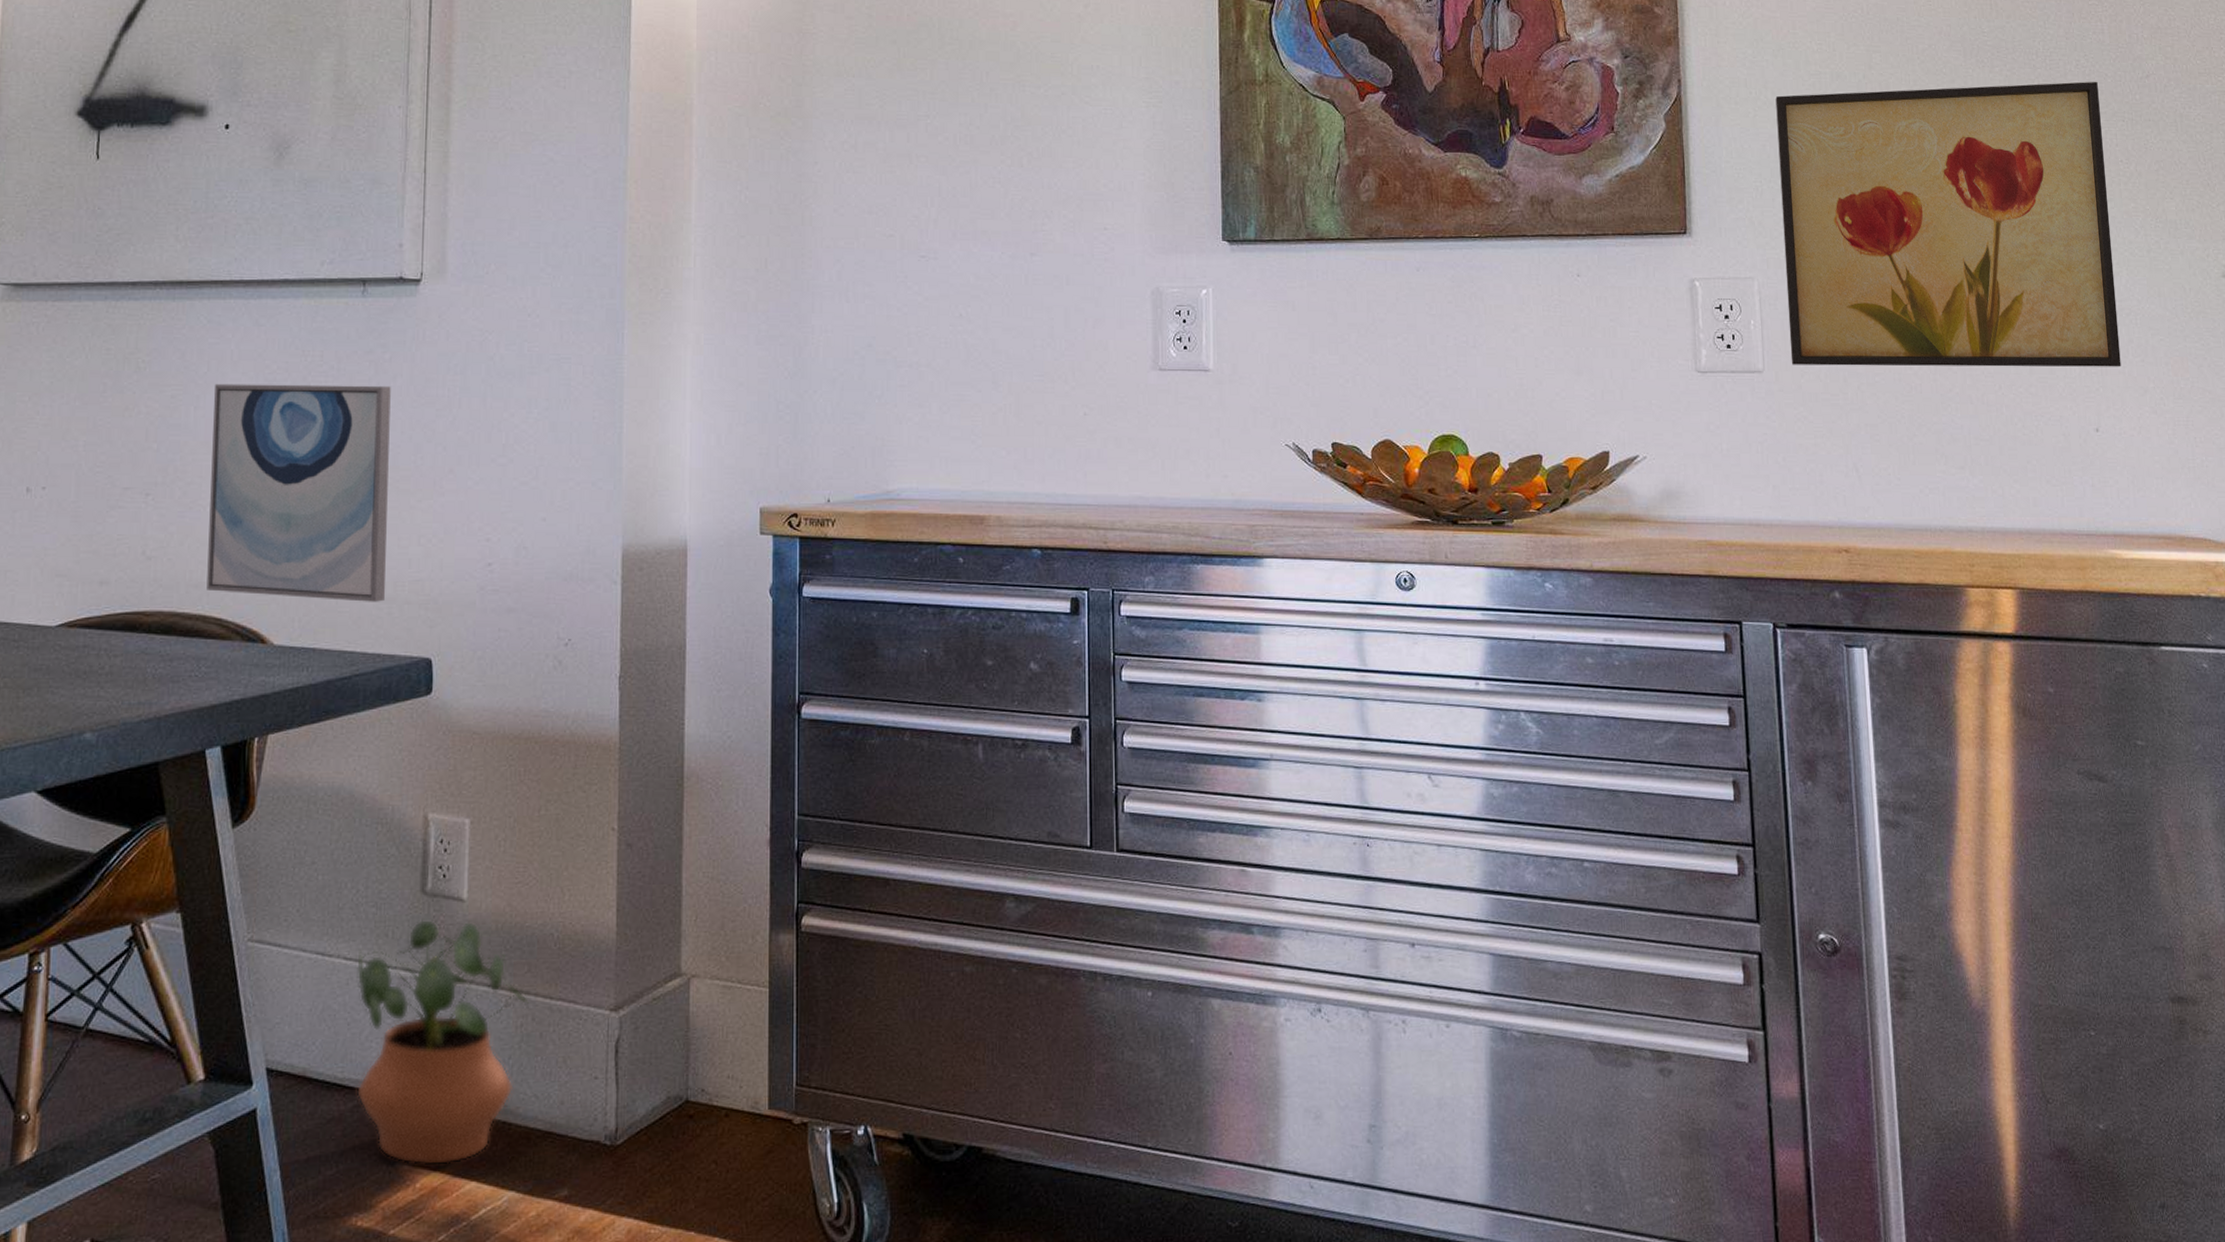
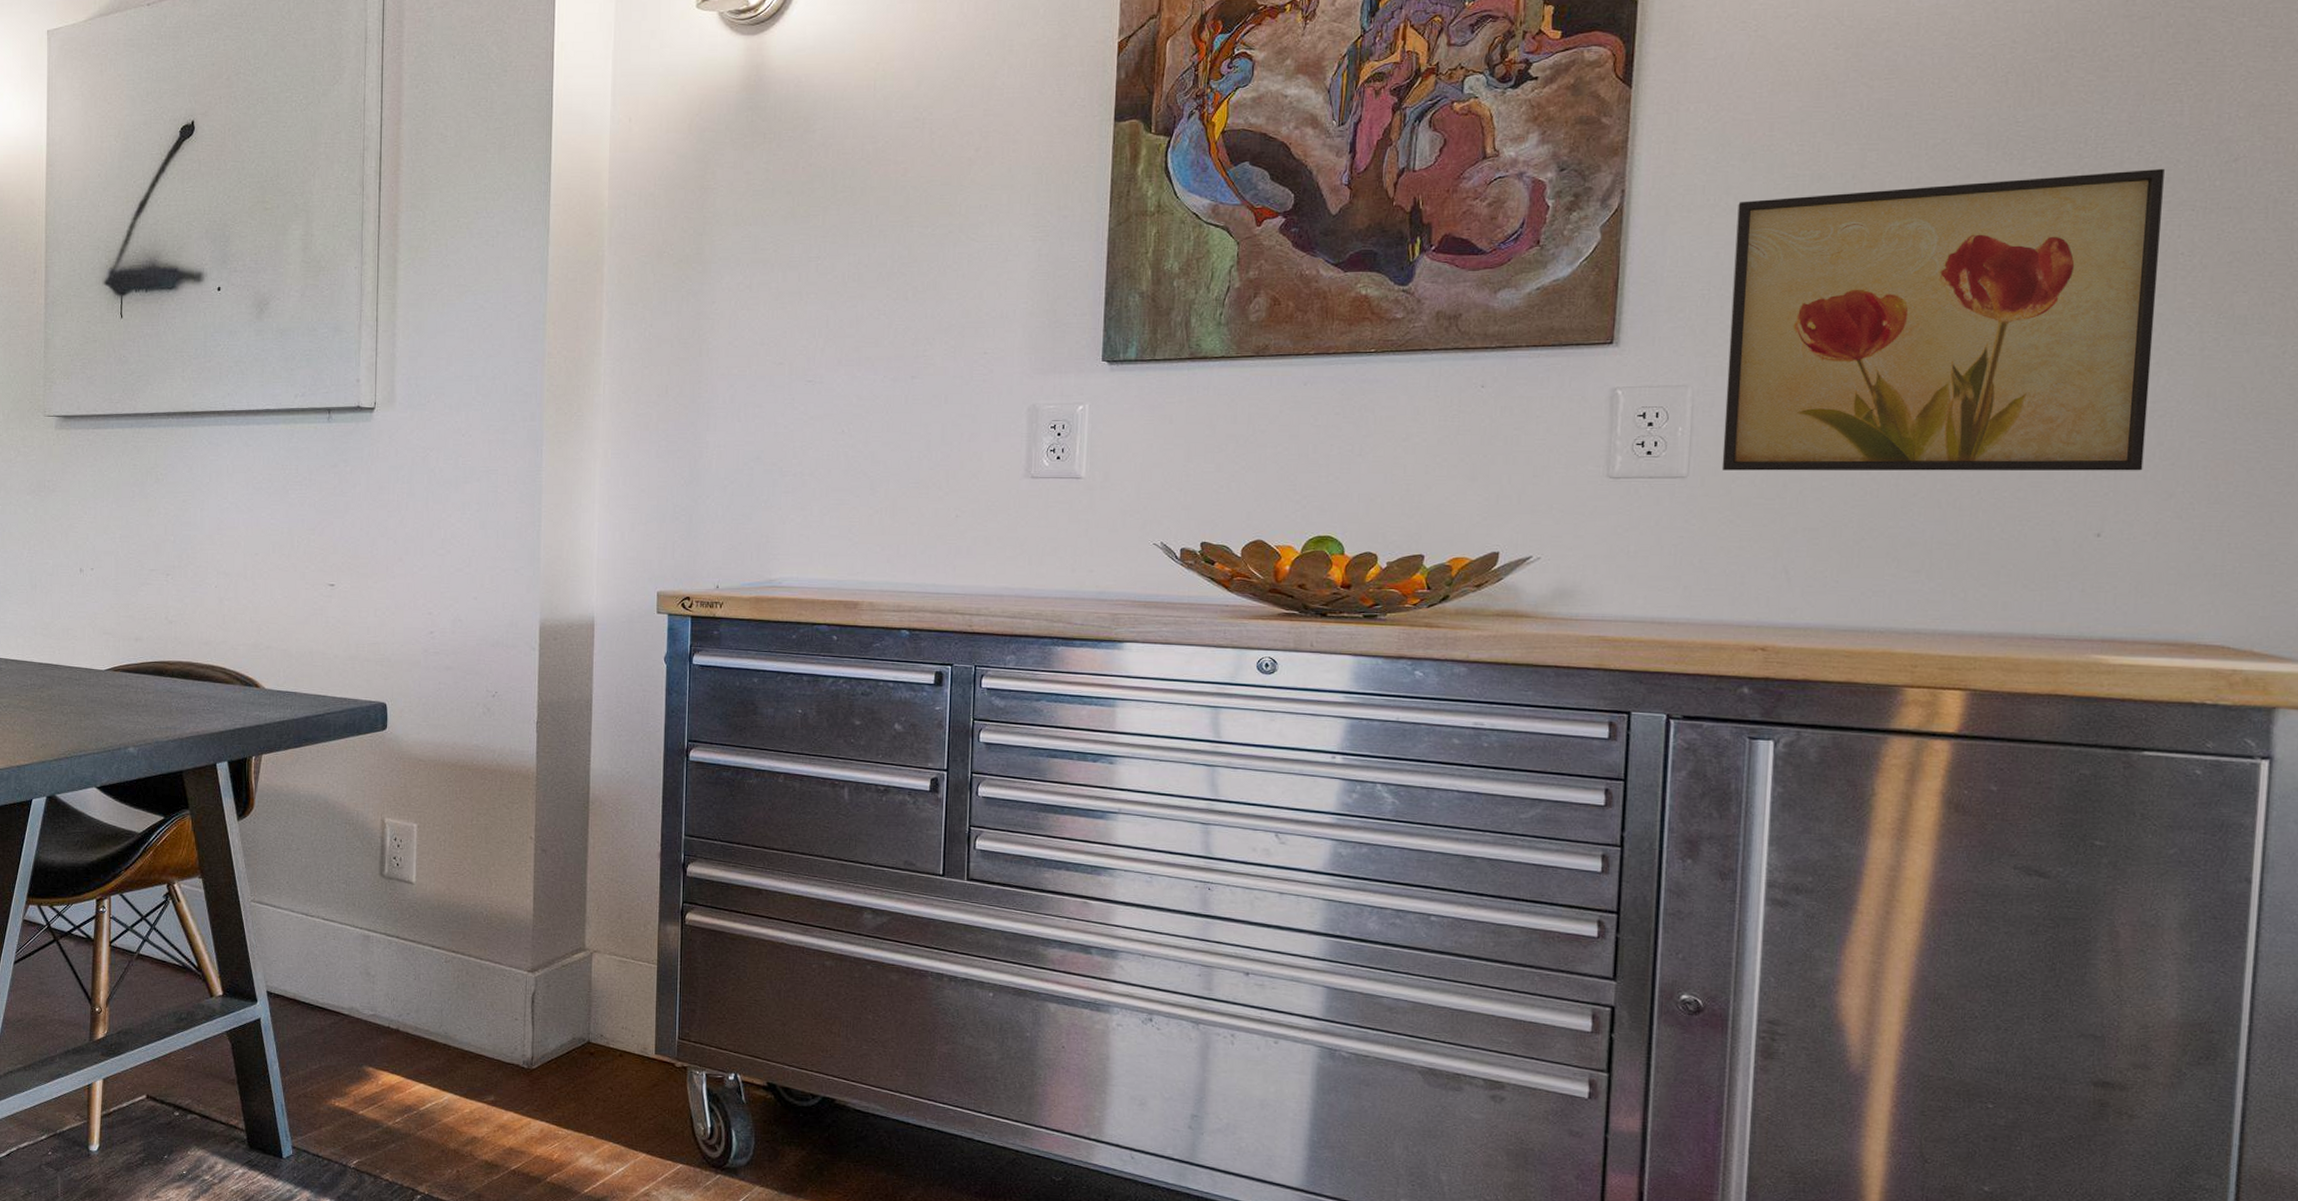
wall art: present [206,383,391,602] -> none [214,491,352,659]
potted plant: present [356,918,529,1166] -> none [332,894,464,1070]

